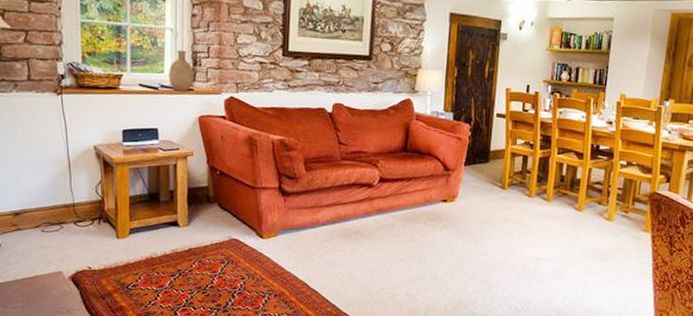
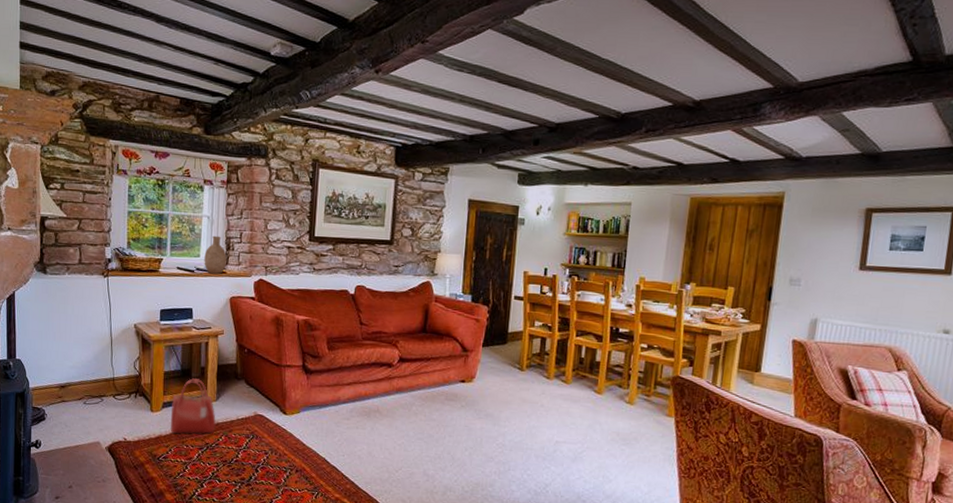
handbag: none [138,202,188,261] -> present [170,378,216,434]

